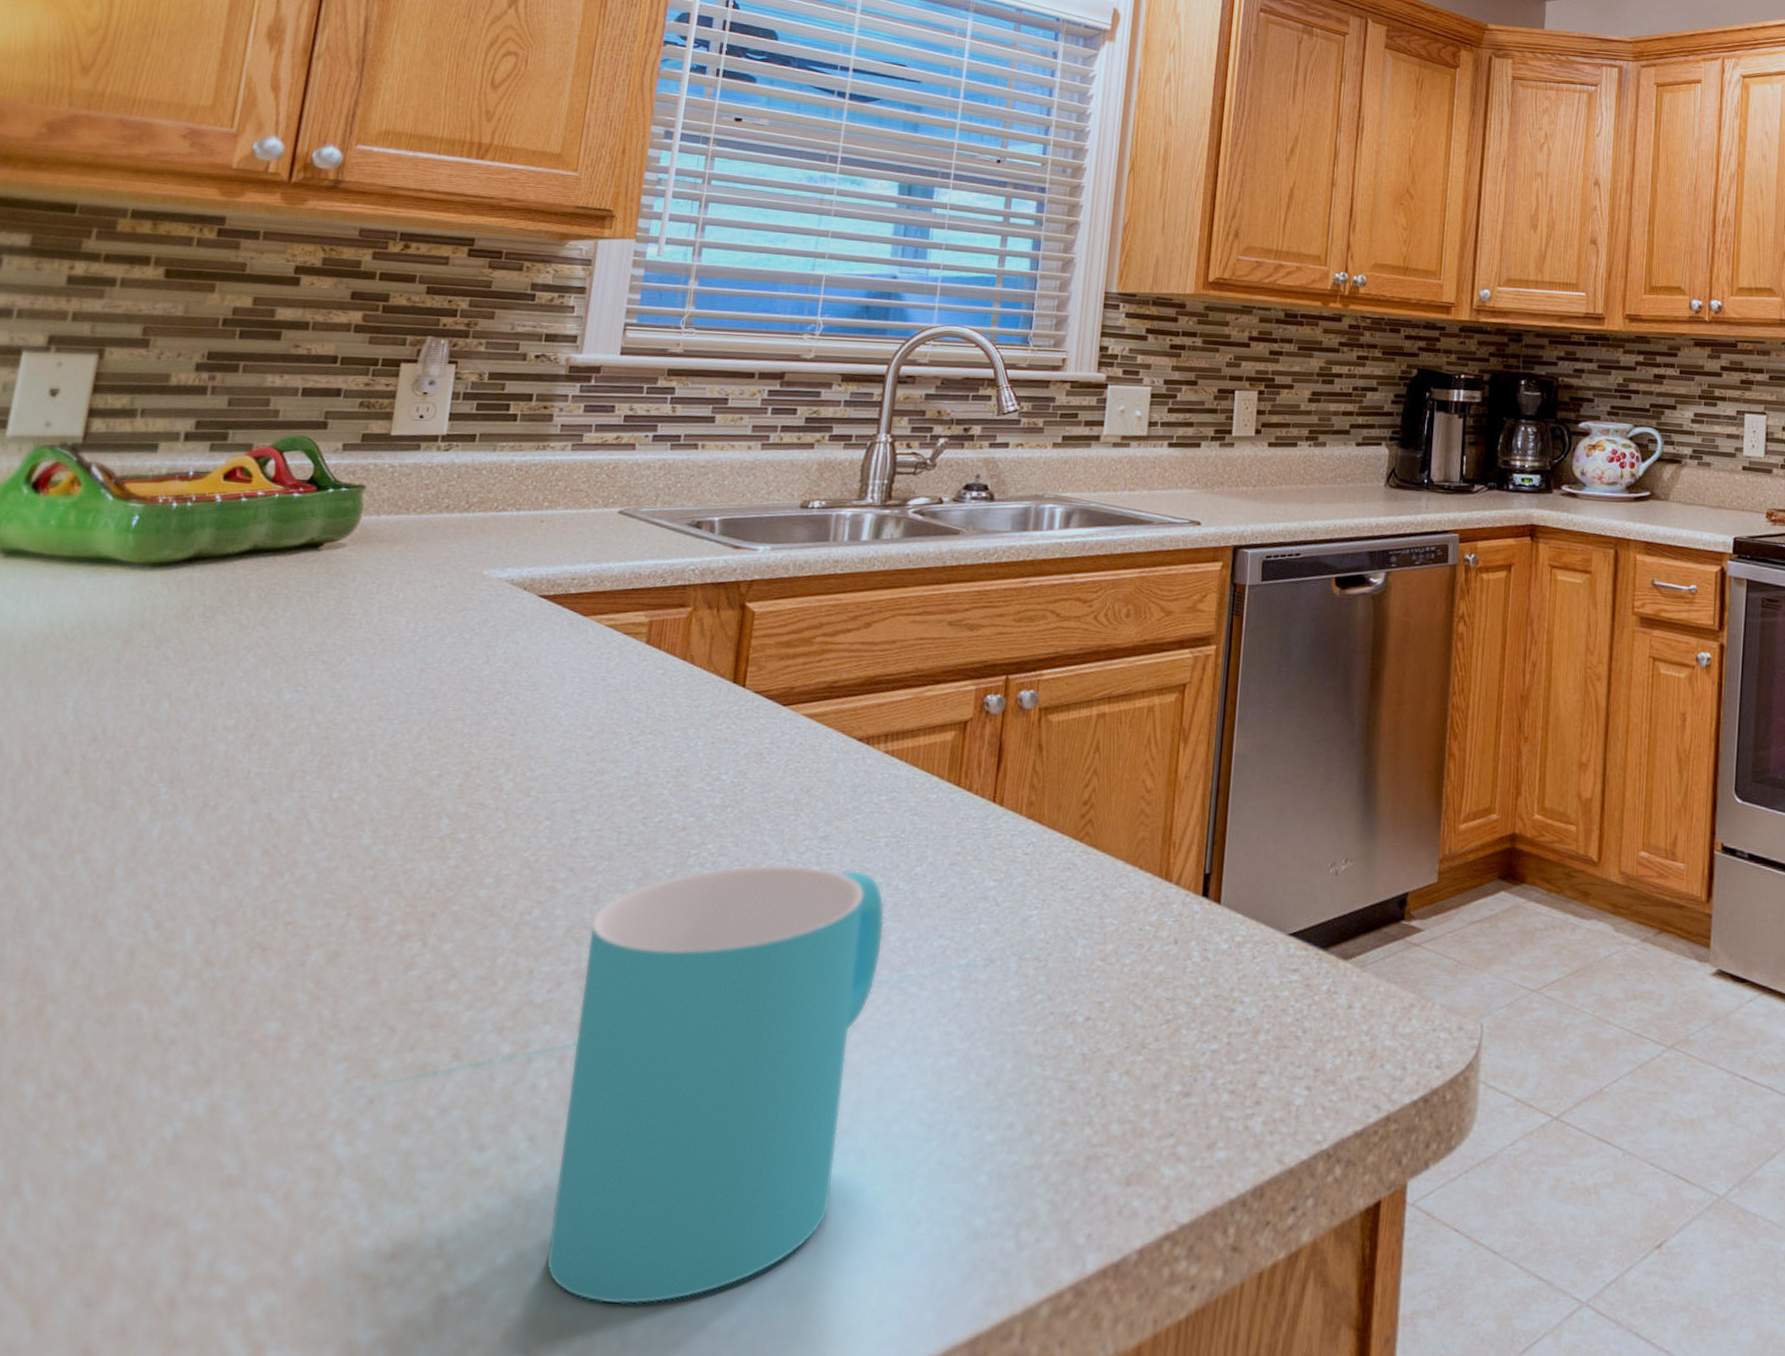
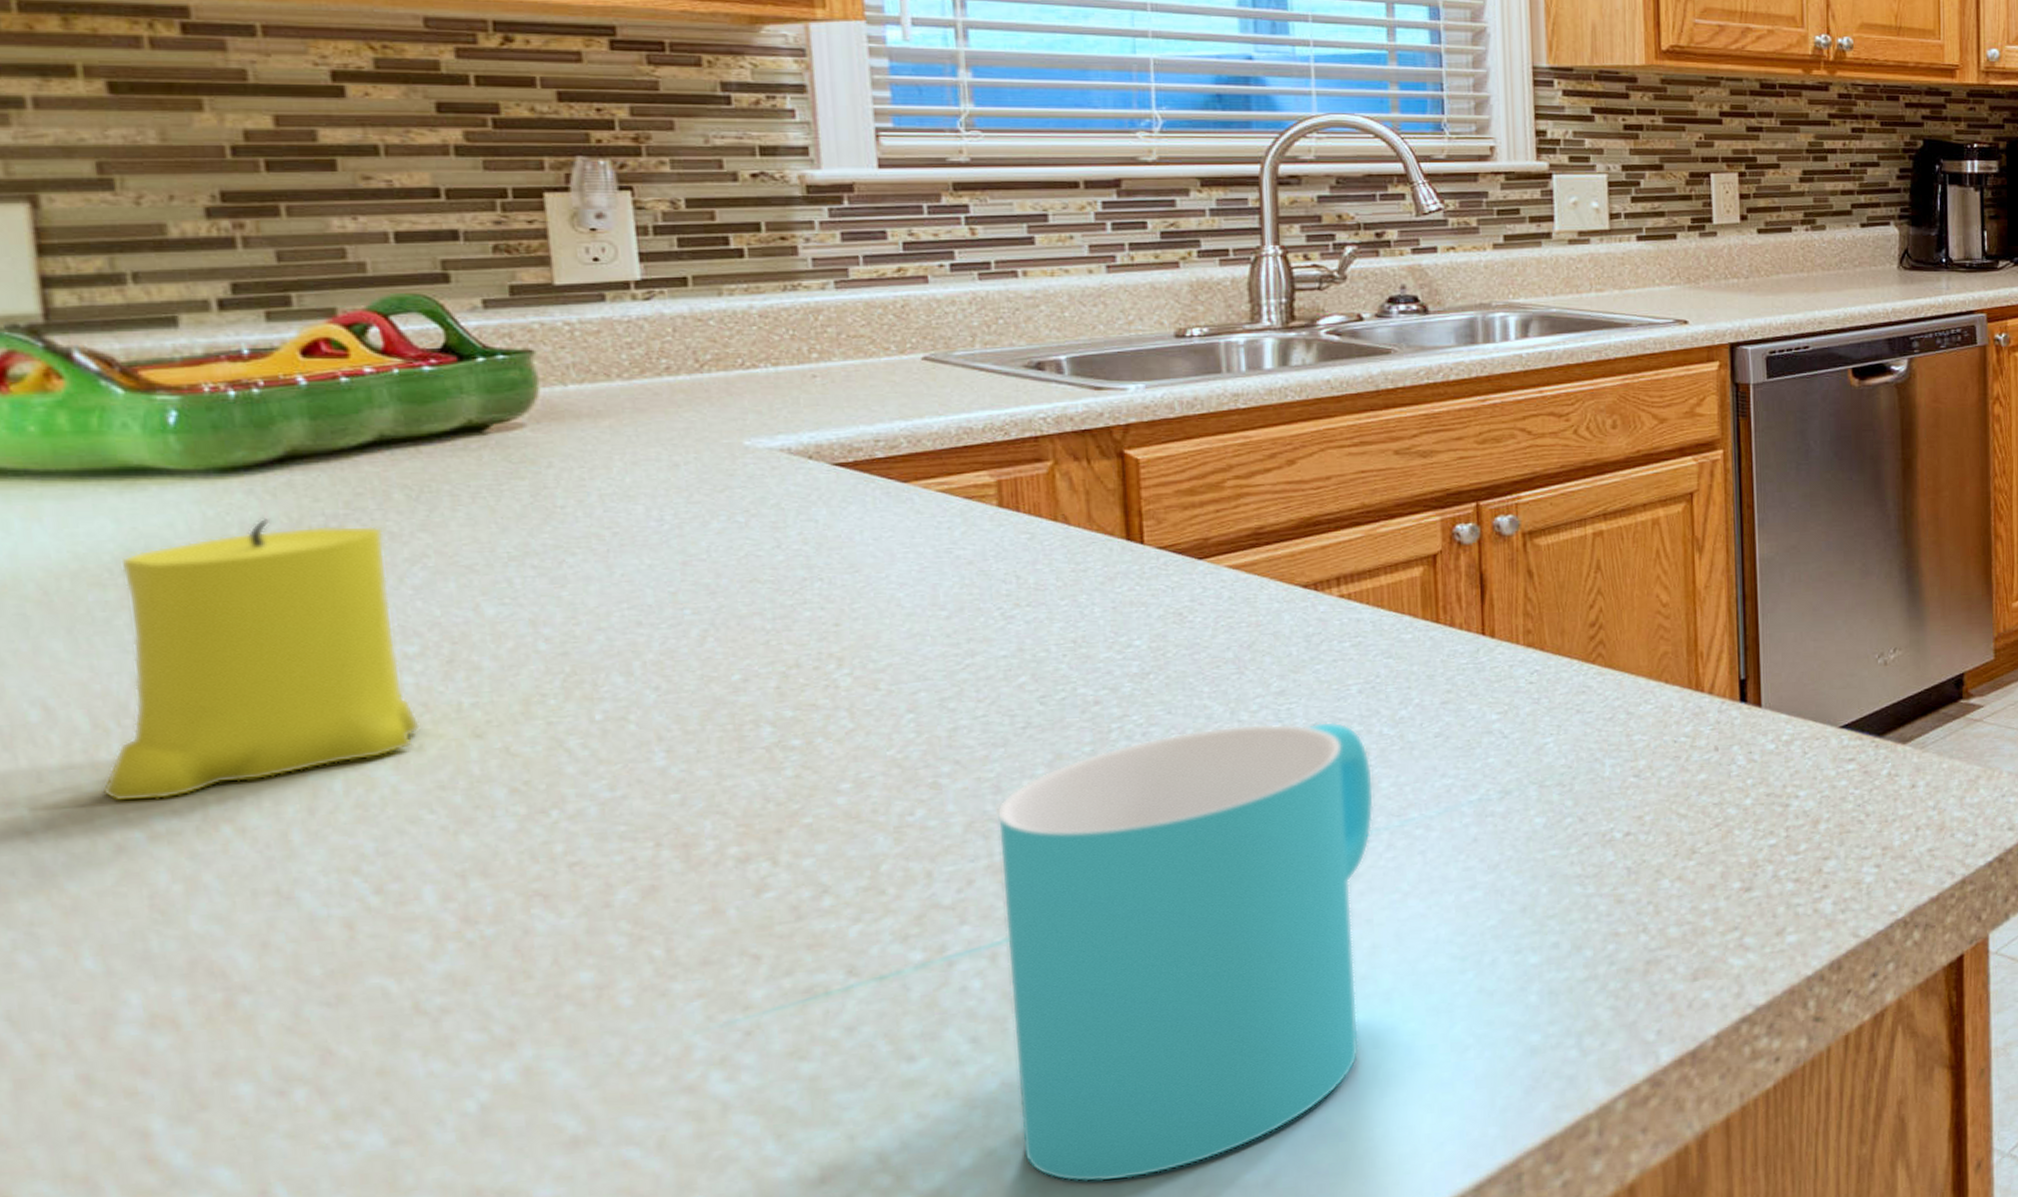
candle: none [13,604,237,827] -> present [102,517,420,803]

